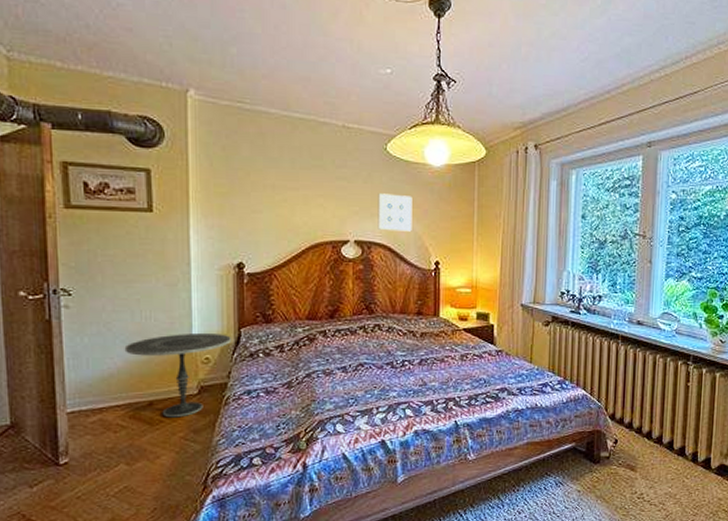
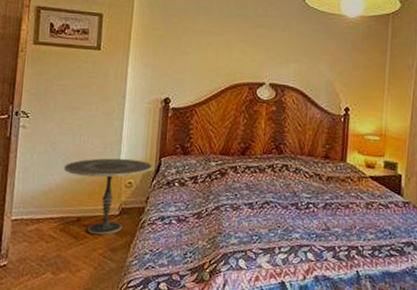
wall art: present [378,193,412,232] -> none [292,41,327,78]

